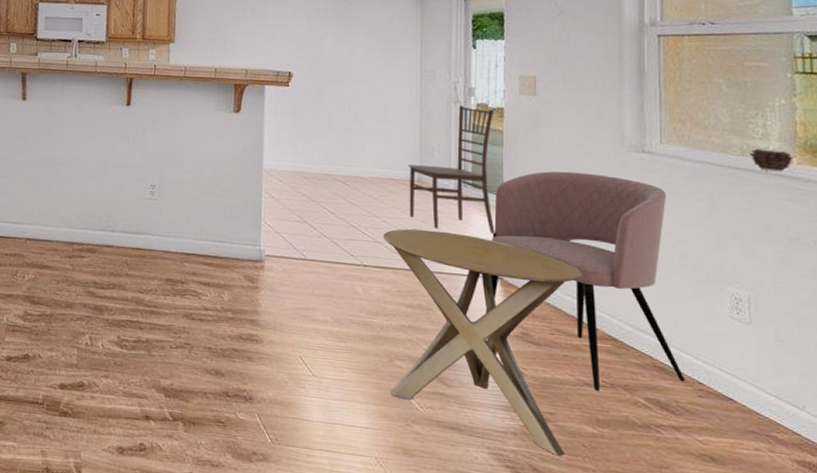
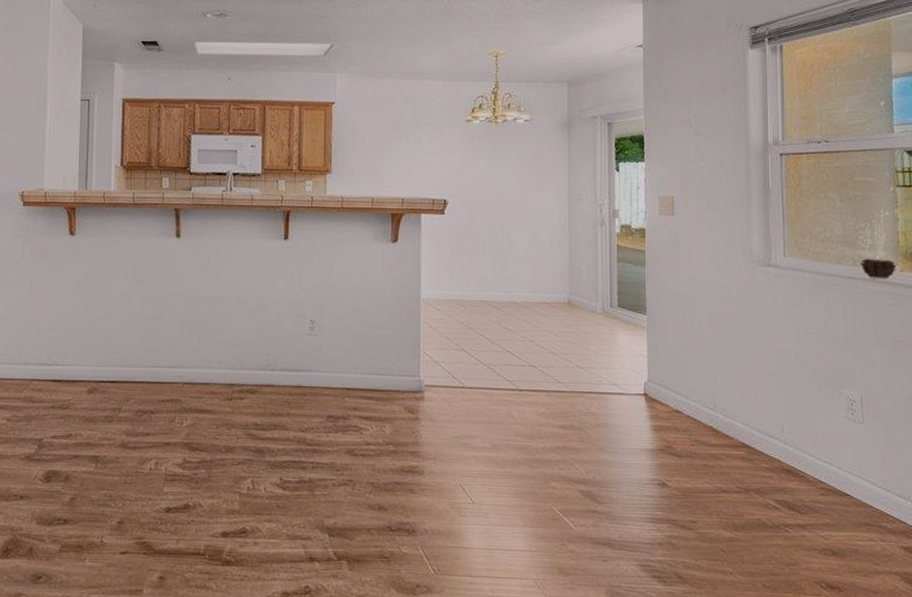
side table: present [383,229,583,456] -> none [537,351,718,561]
dining chair: present [409,105,495,234] -> none [559,227,640,352]
armchair: present [485,171,686,392] -> none [632,287,809,498]

